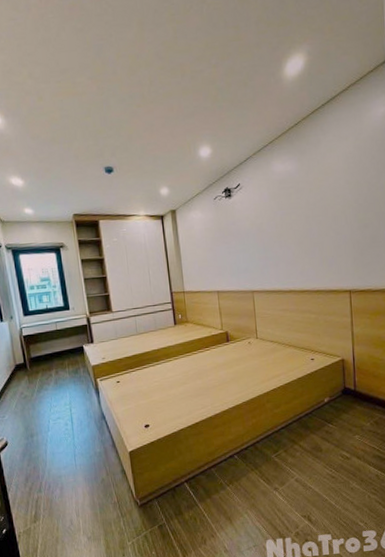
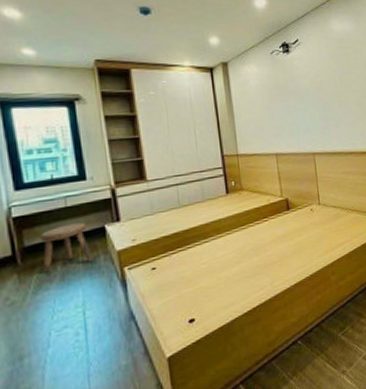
stool: none [40,342,76,379] -> present [39,222,94,274]

